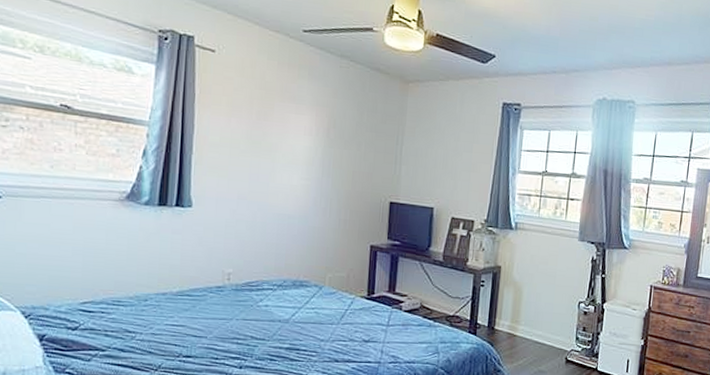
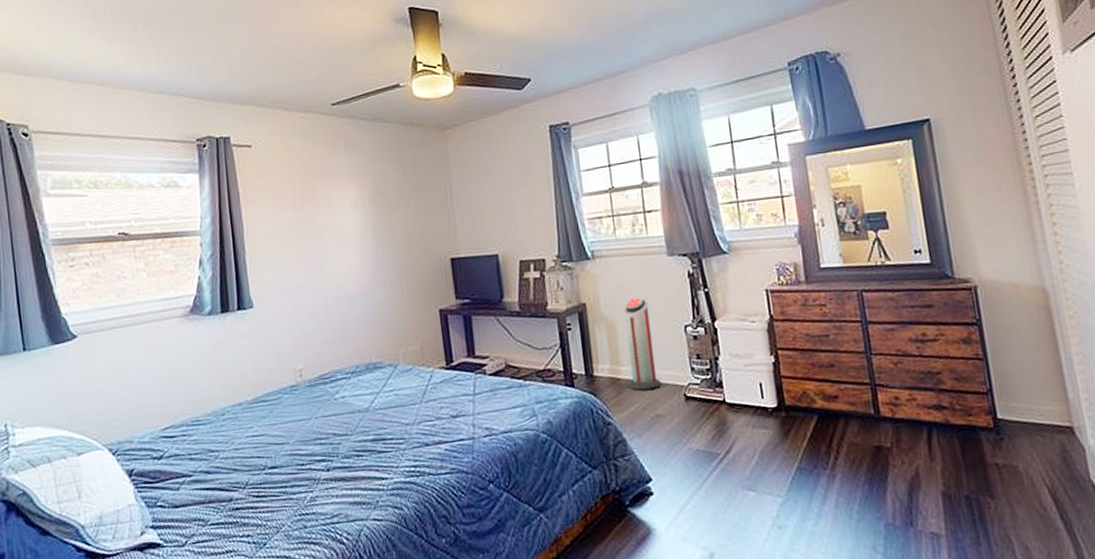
air purifier: none [521,270,553,349] -> present [624,297,662,390]

